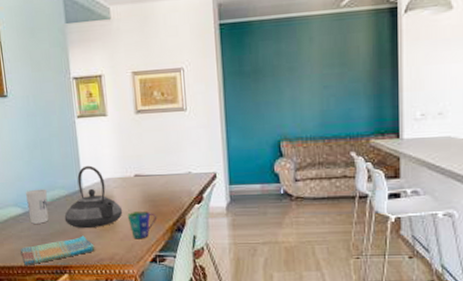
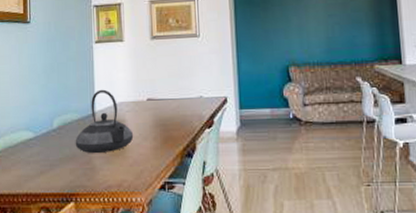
dish towel: present [20,235,95,265] -> none [27,161,104,193]
cup: present [26,189,49,224] -> none [39,112,60,149]
cup: present [127,210,158,239] -> none [138,135,168,165]

